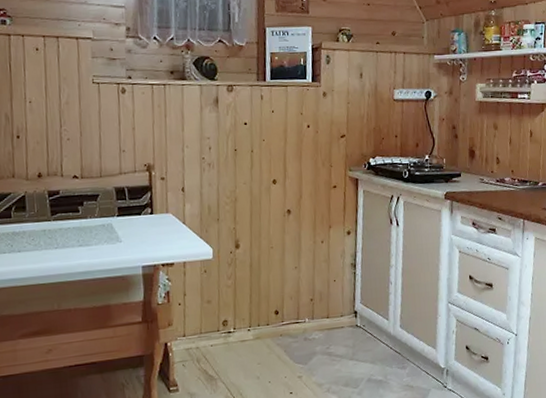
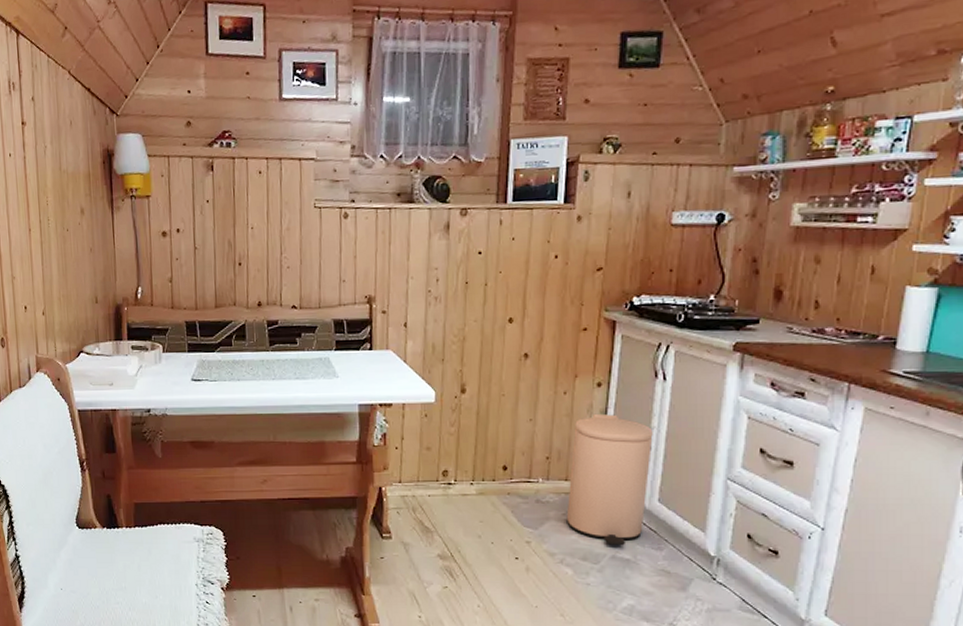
pedal bin: none [330,257,393,370] -> present [566,413,653,546]

